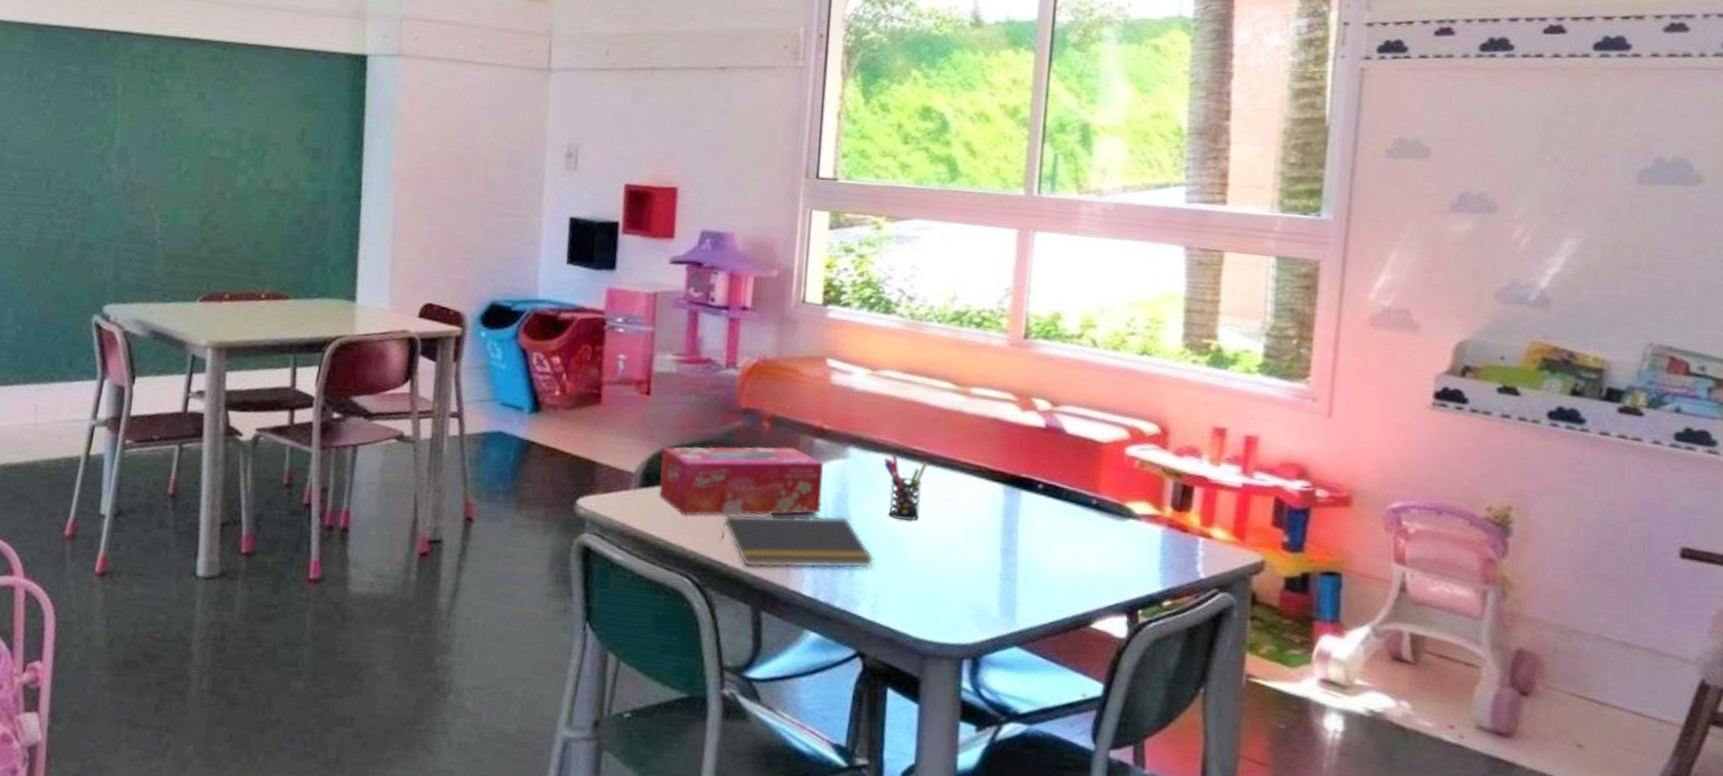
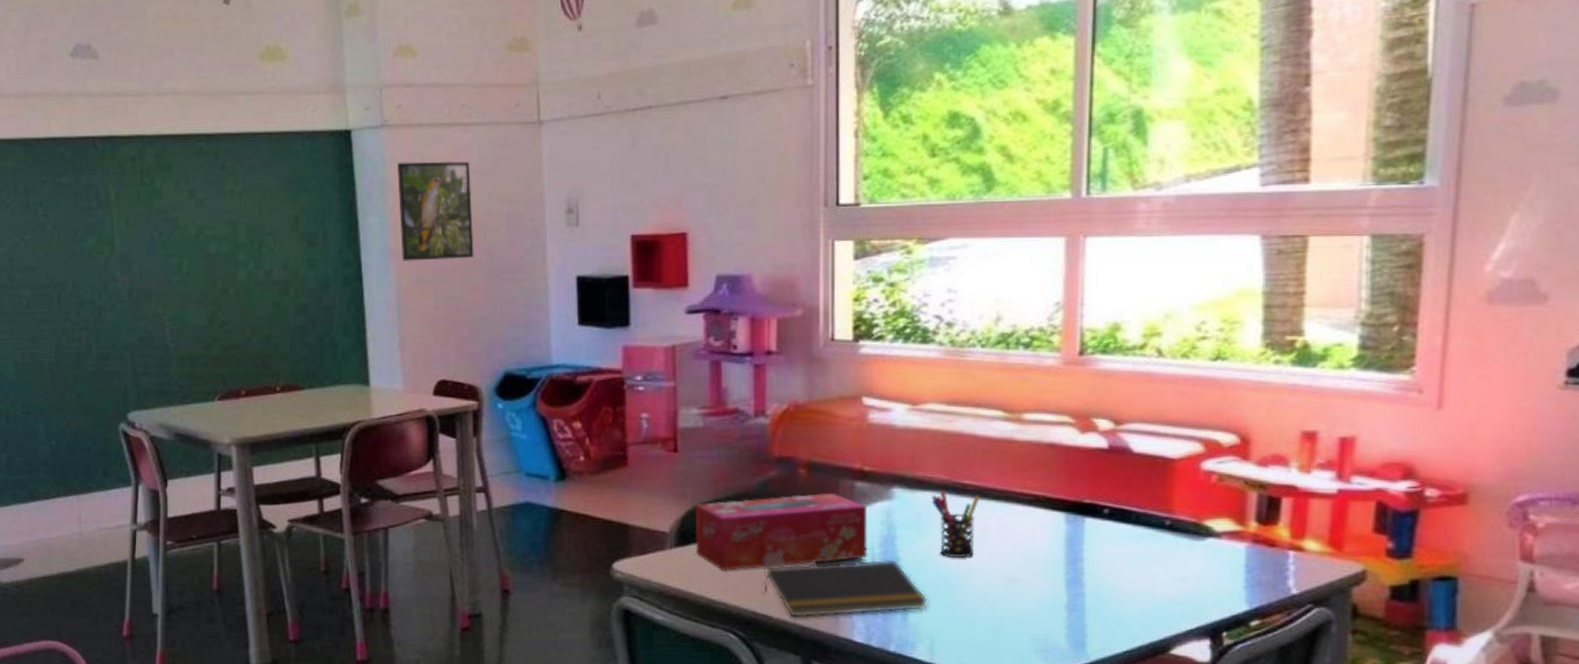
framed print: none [403,91,479,189] -> present [397,161,474,261]

